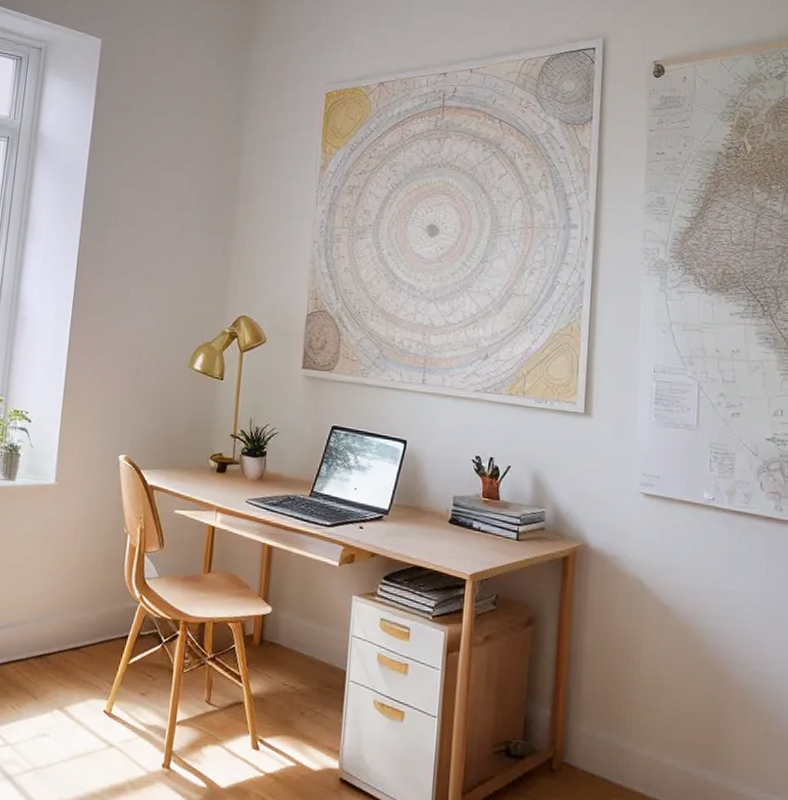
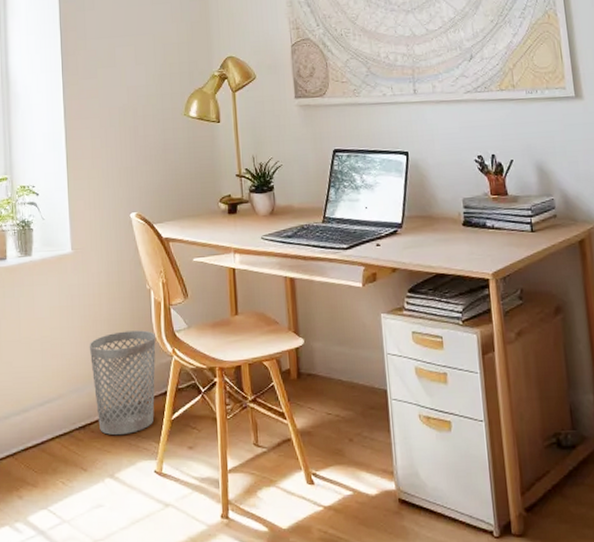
wastebasket: none [56,569,125,671] -> present [89,330,156,436]

